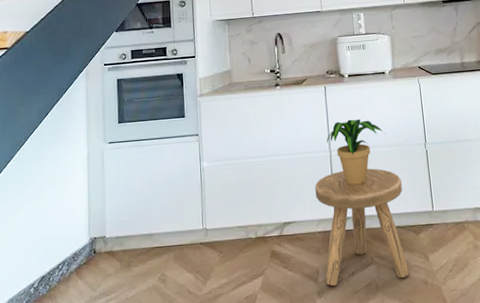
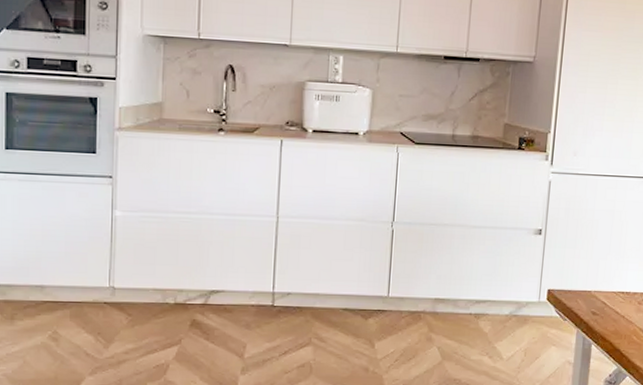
stool: present [315,168,410,287] -> none [252,241,358,364]
potted plant: present [327,118,385,185] -> none [275,183,347,259]

